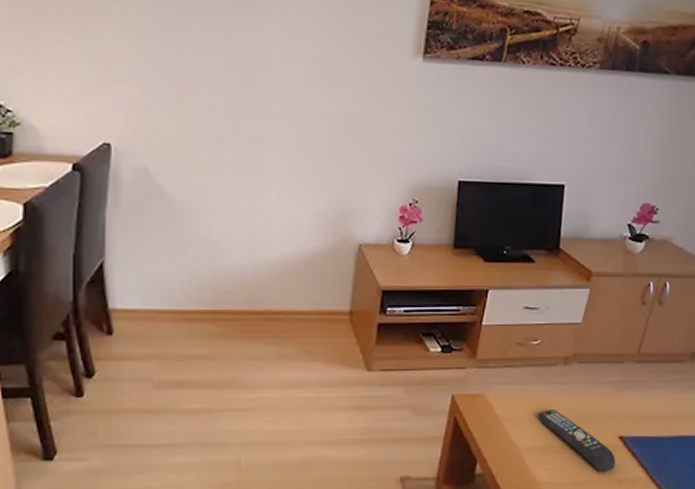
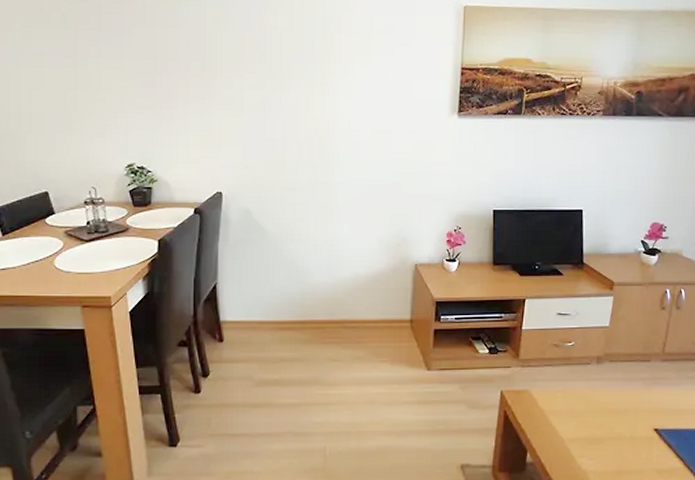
remote control: present [538,409,616,473] -> none [578,404,653,463]

